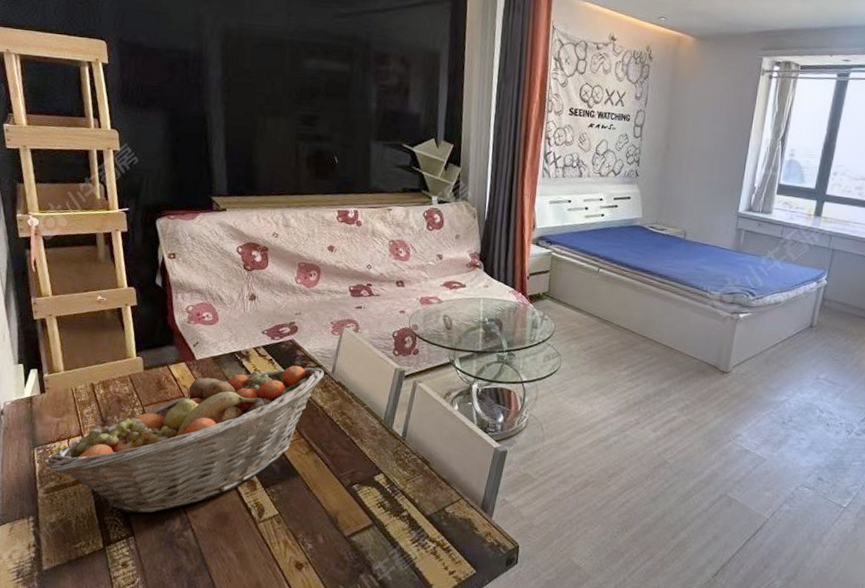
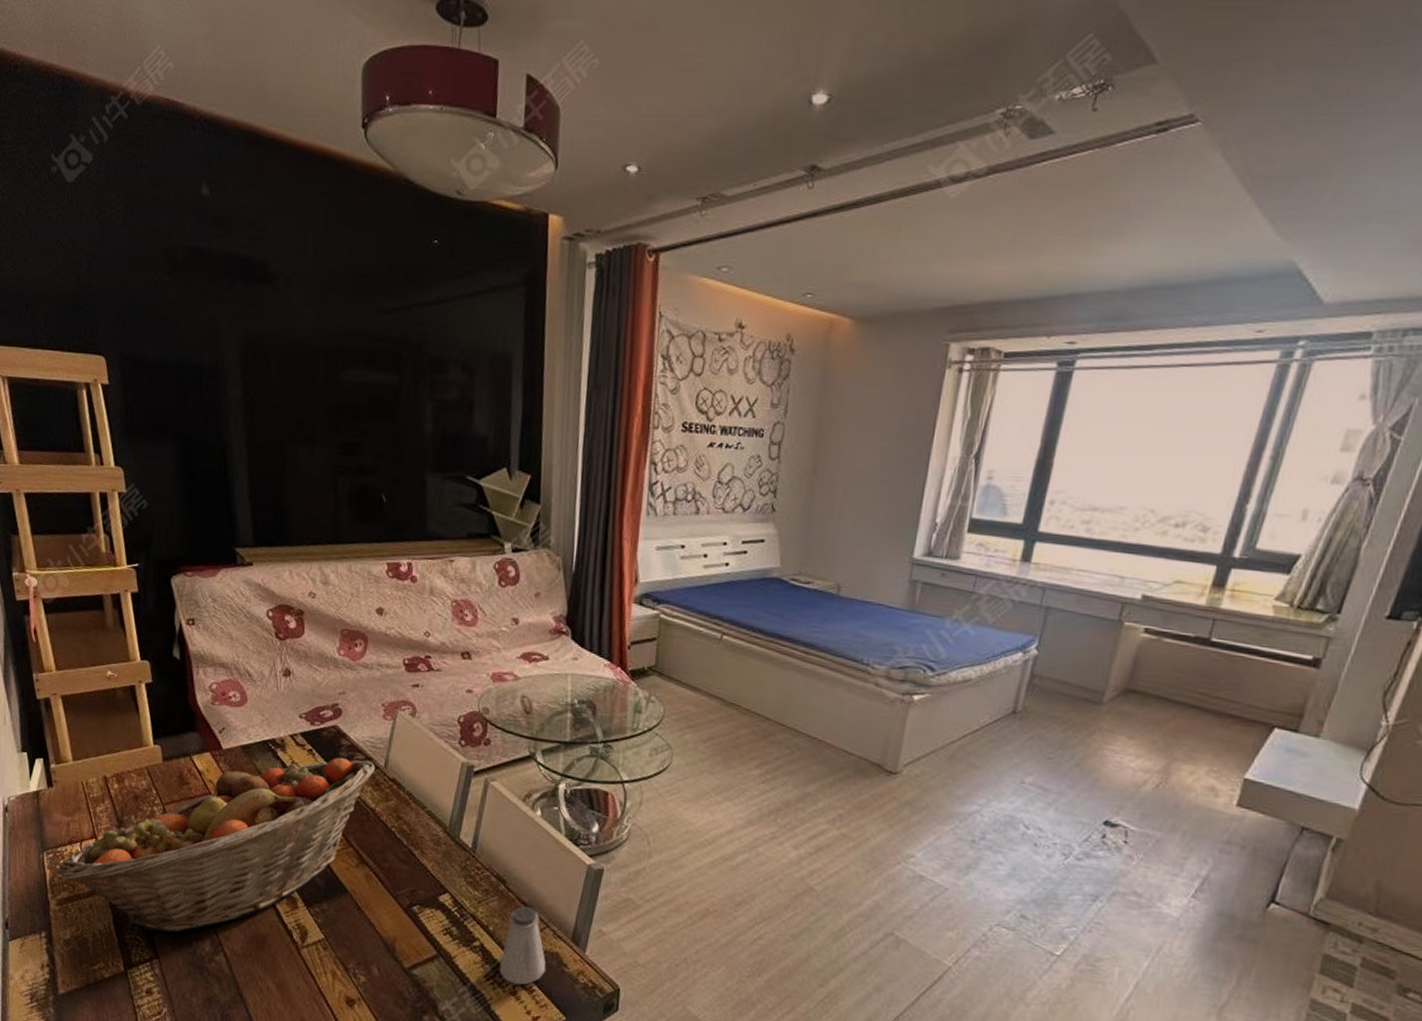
saltshaker: none [423,482,461,546] -> present [499,905,546,985]

